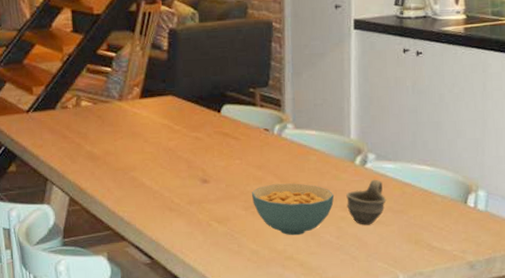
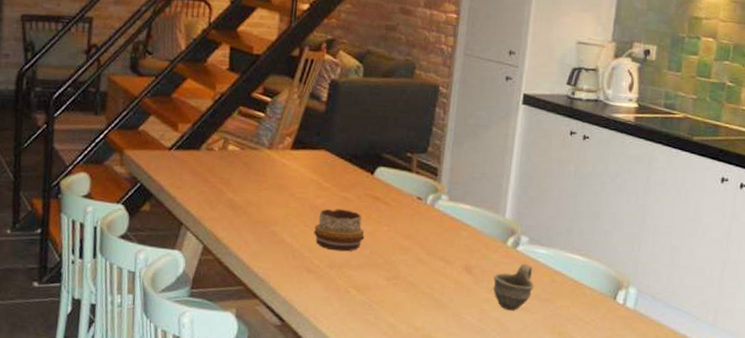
decorative bowl: none [171,148,219,188] -> present [314,209,365,252]
cereal bowl: present [251,183,335,236] -> none [395,256,482,314]

